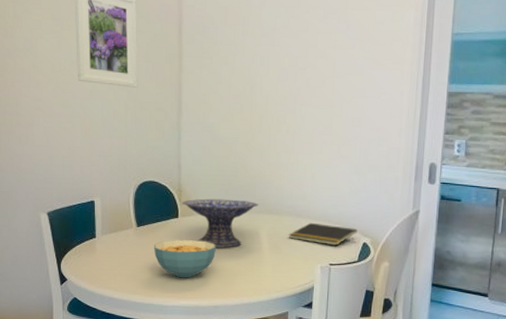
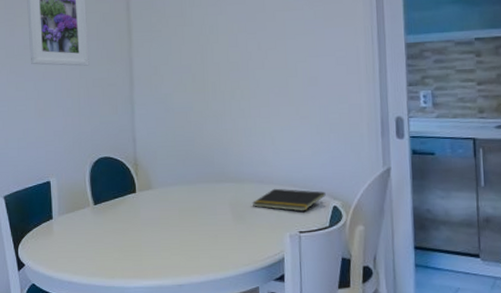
cereal bowl: present [154,240,216,278] -> none [113,215,177,257]
decorative bowl: present [181,198,259,248] -> none [138,169,219,222]

